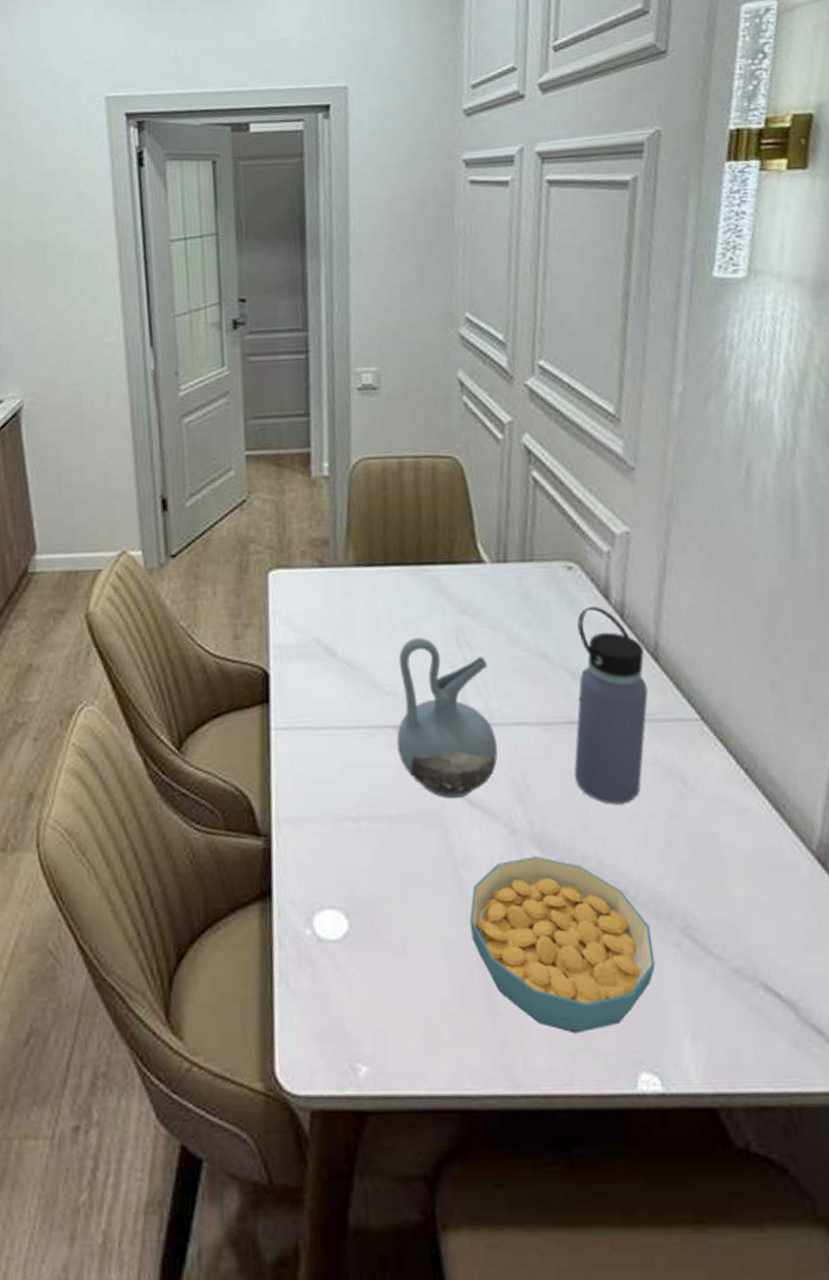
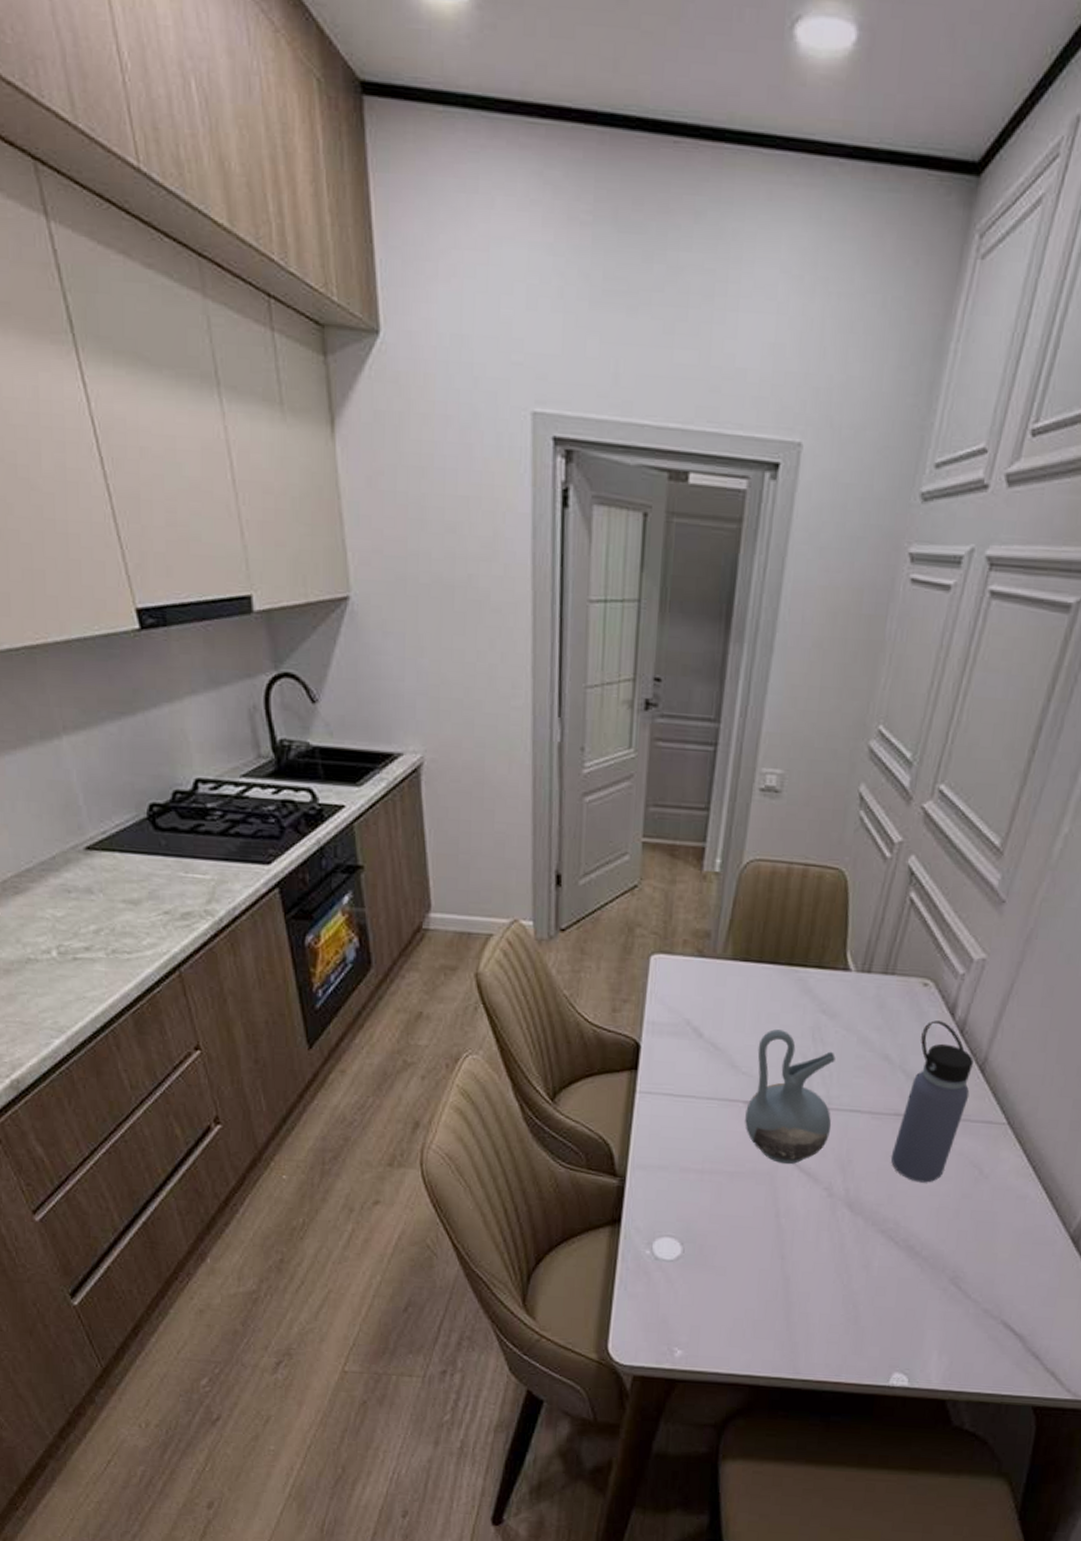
cereal bowl: present [469,856,656,1034] -> none [781,1214,926,1343]

